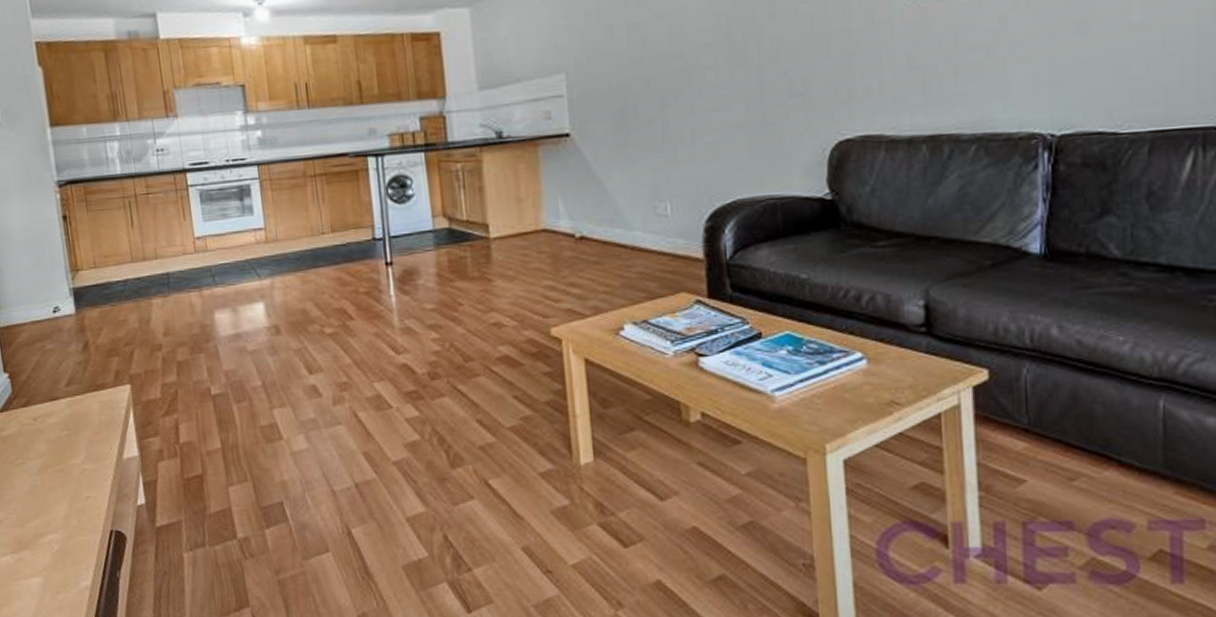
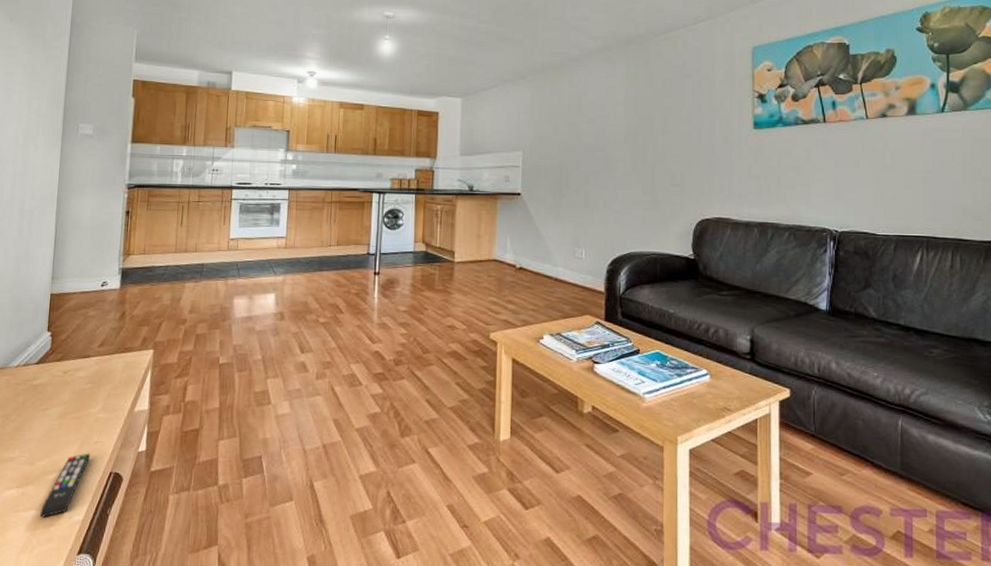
remote control: none [42,510,85,585] -> present [40,453,91,517]

